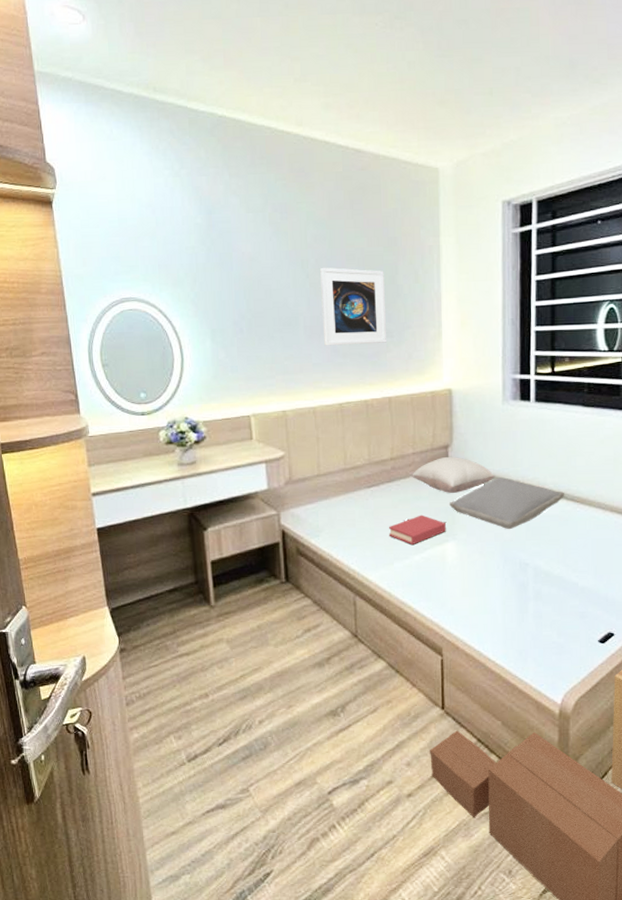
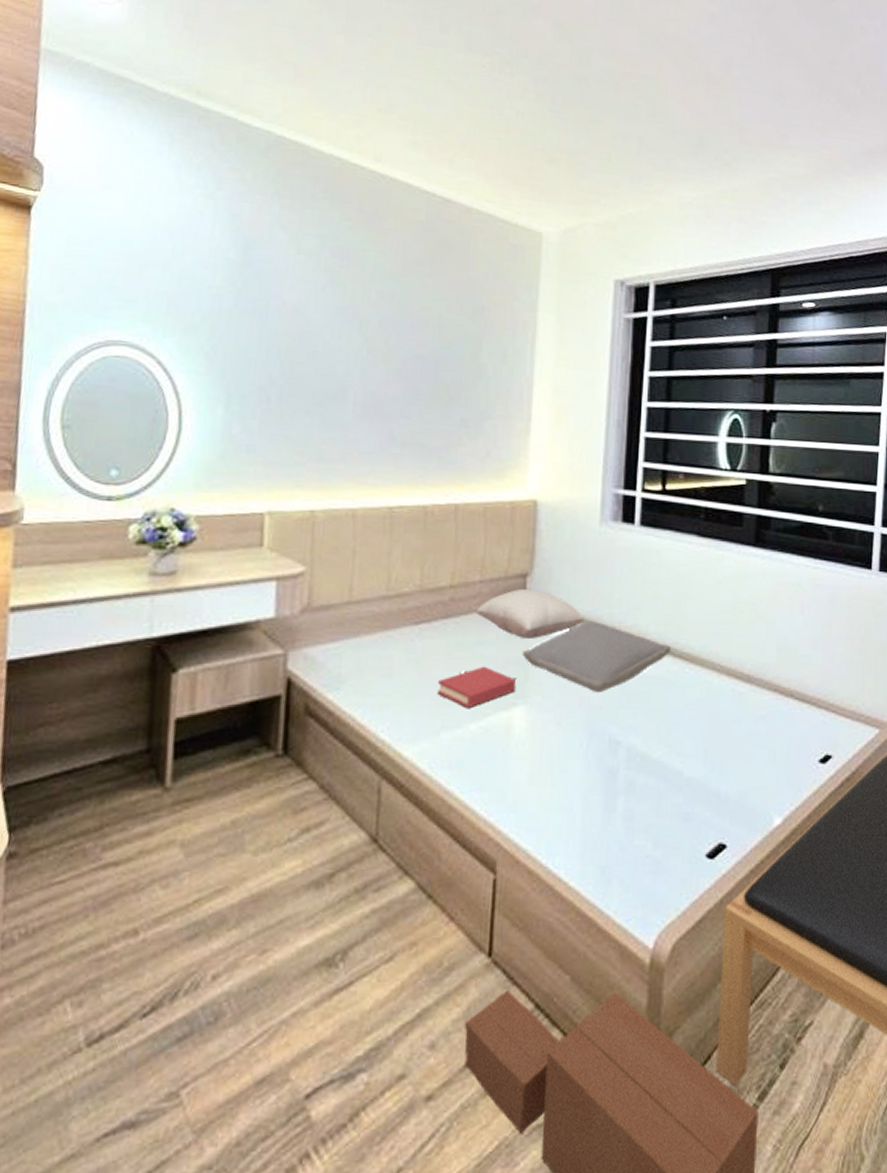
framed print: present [319,267,386,346] -> none [378,331,465,434]

